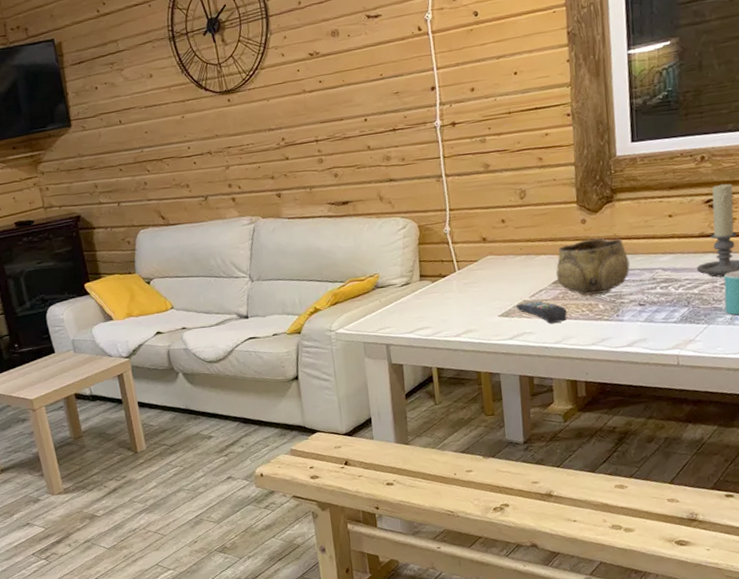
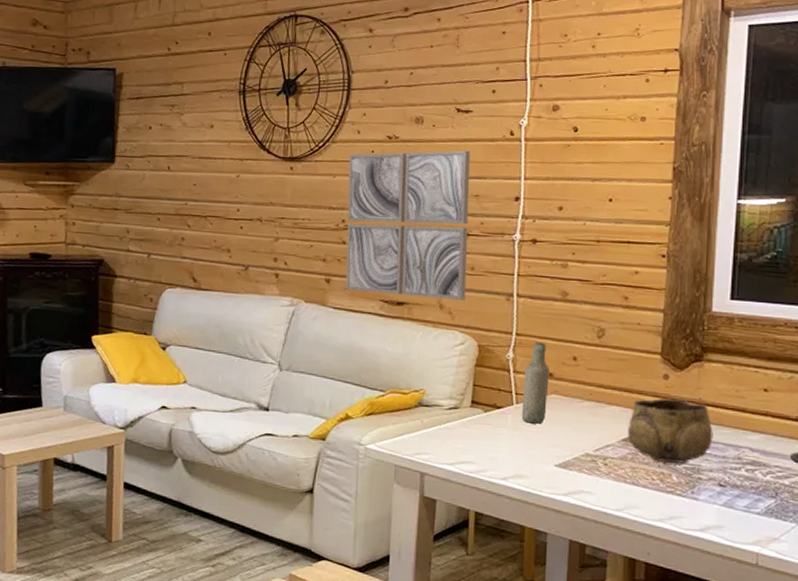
wall art: none [278,52,401,200] -> present [345,150,470,300]
bottle: none [461,212,485,285] -> present [521,342,550,424]
remote control: present [515,301,567,323] -> none [576,455,634,487]

